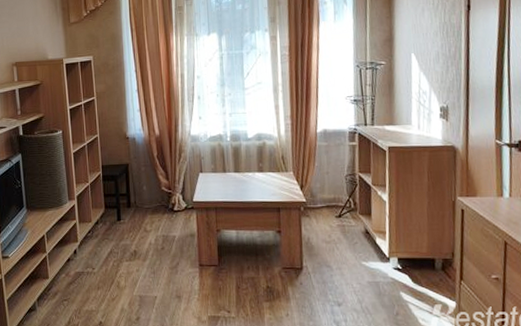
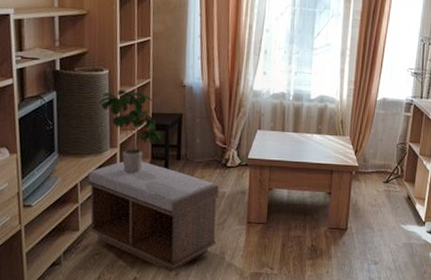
bench: none [52,210,172,317] -> present [87,161,219,272]
potted plant: none [57,147,114,223] -> present [100,89,164,173]

